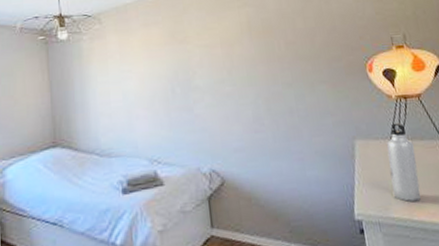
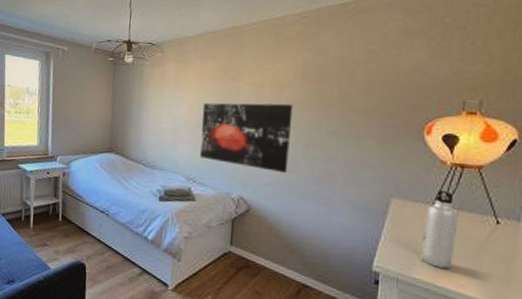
wall art: none [154,61,254,135] -> present [200,102,293,174]

